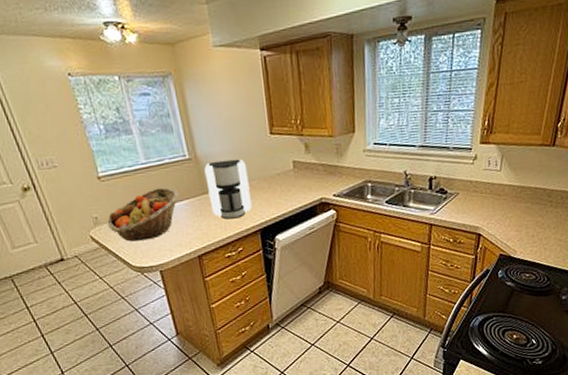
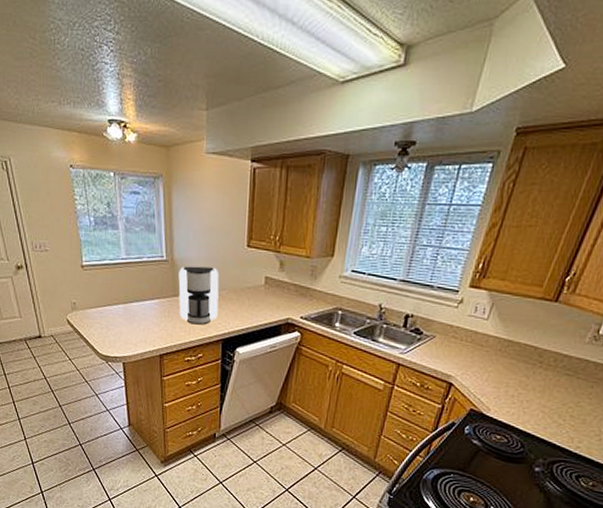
fruit basket: present [107,187,179,242] -> none [84,284,151,332]

